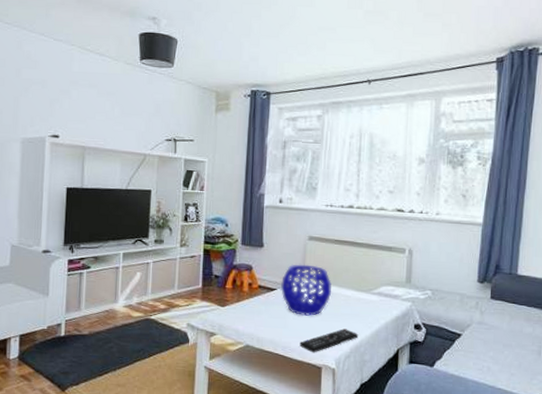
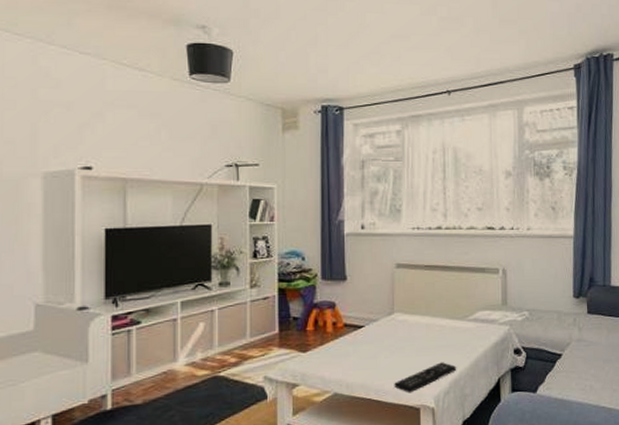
decorative bowl: present [281,264,331,316] -> none [369,295,424,353]

